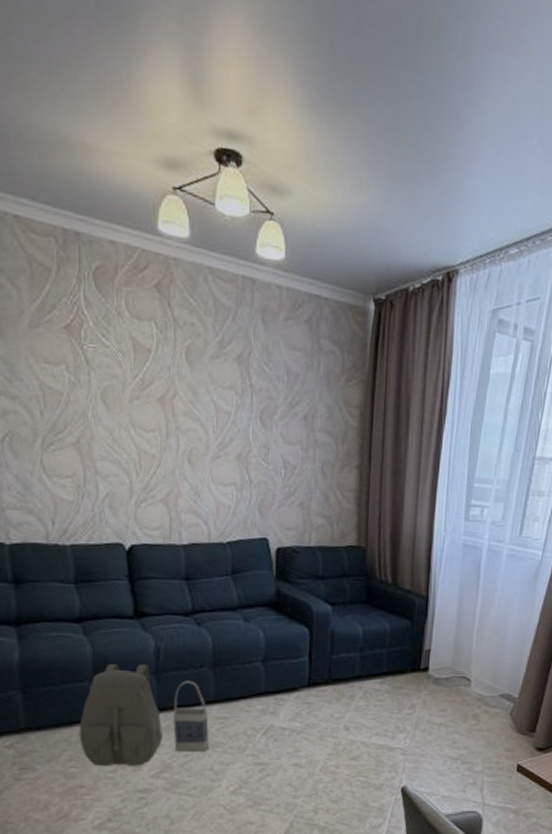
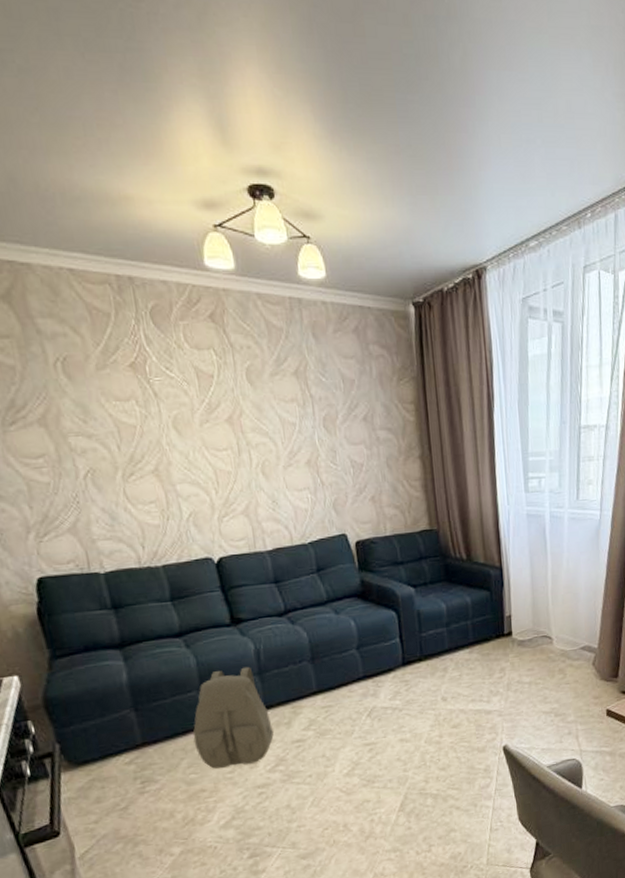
bag: present [173,680,209,751] -> none [279,676,318,744]

